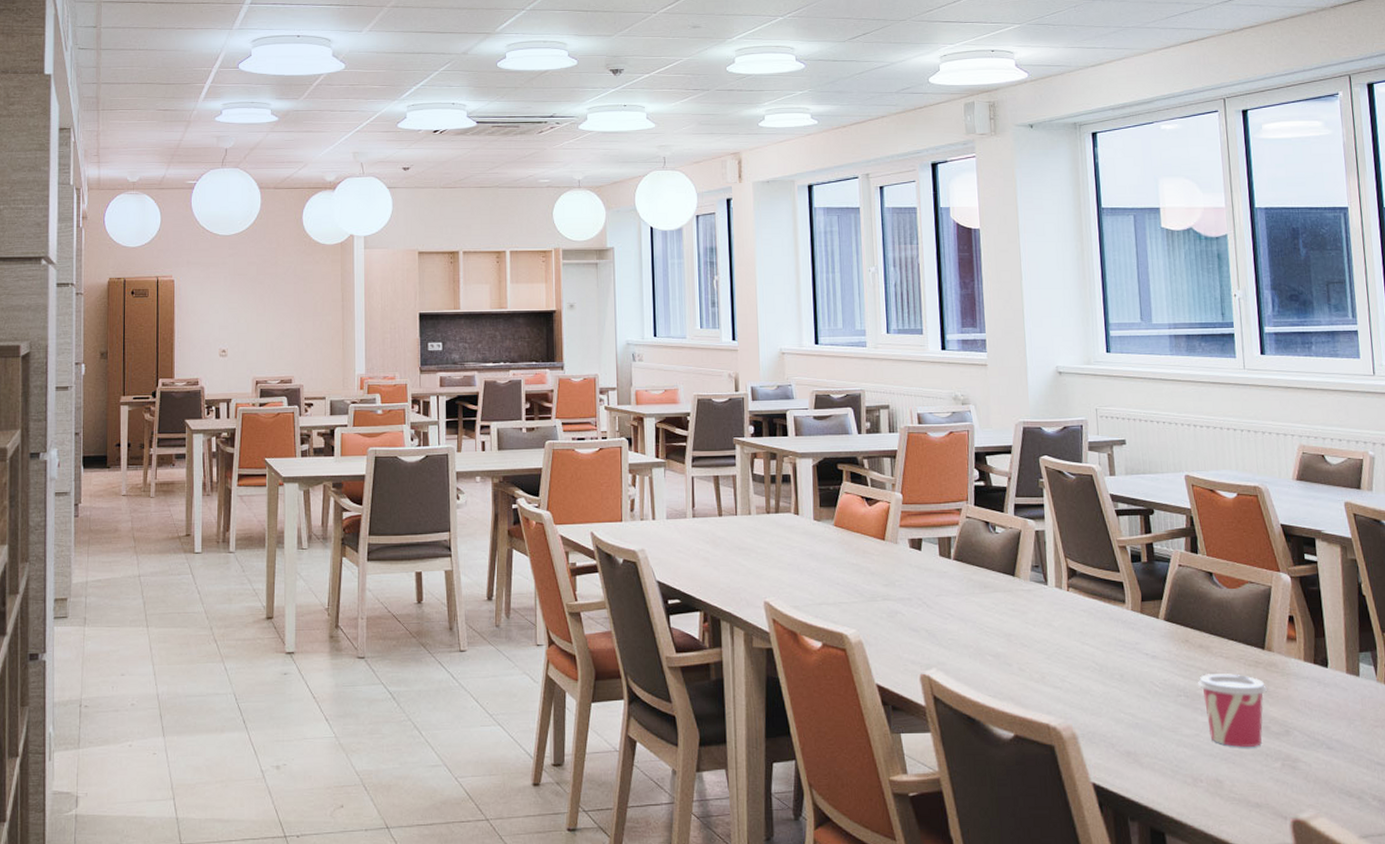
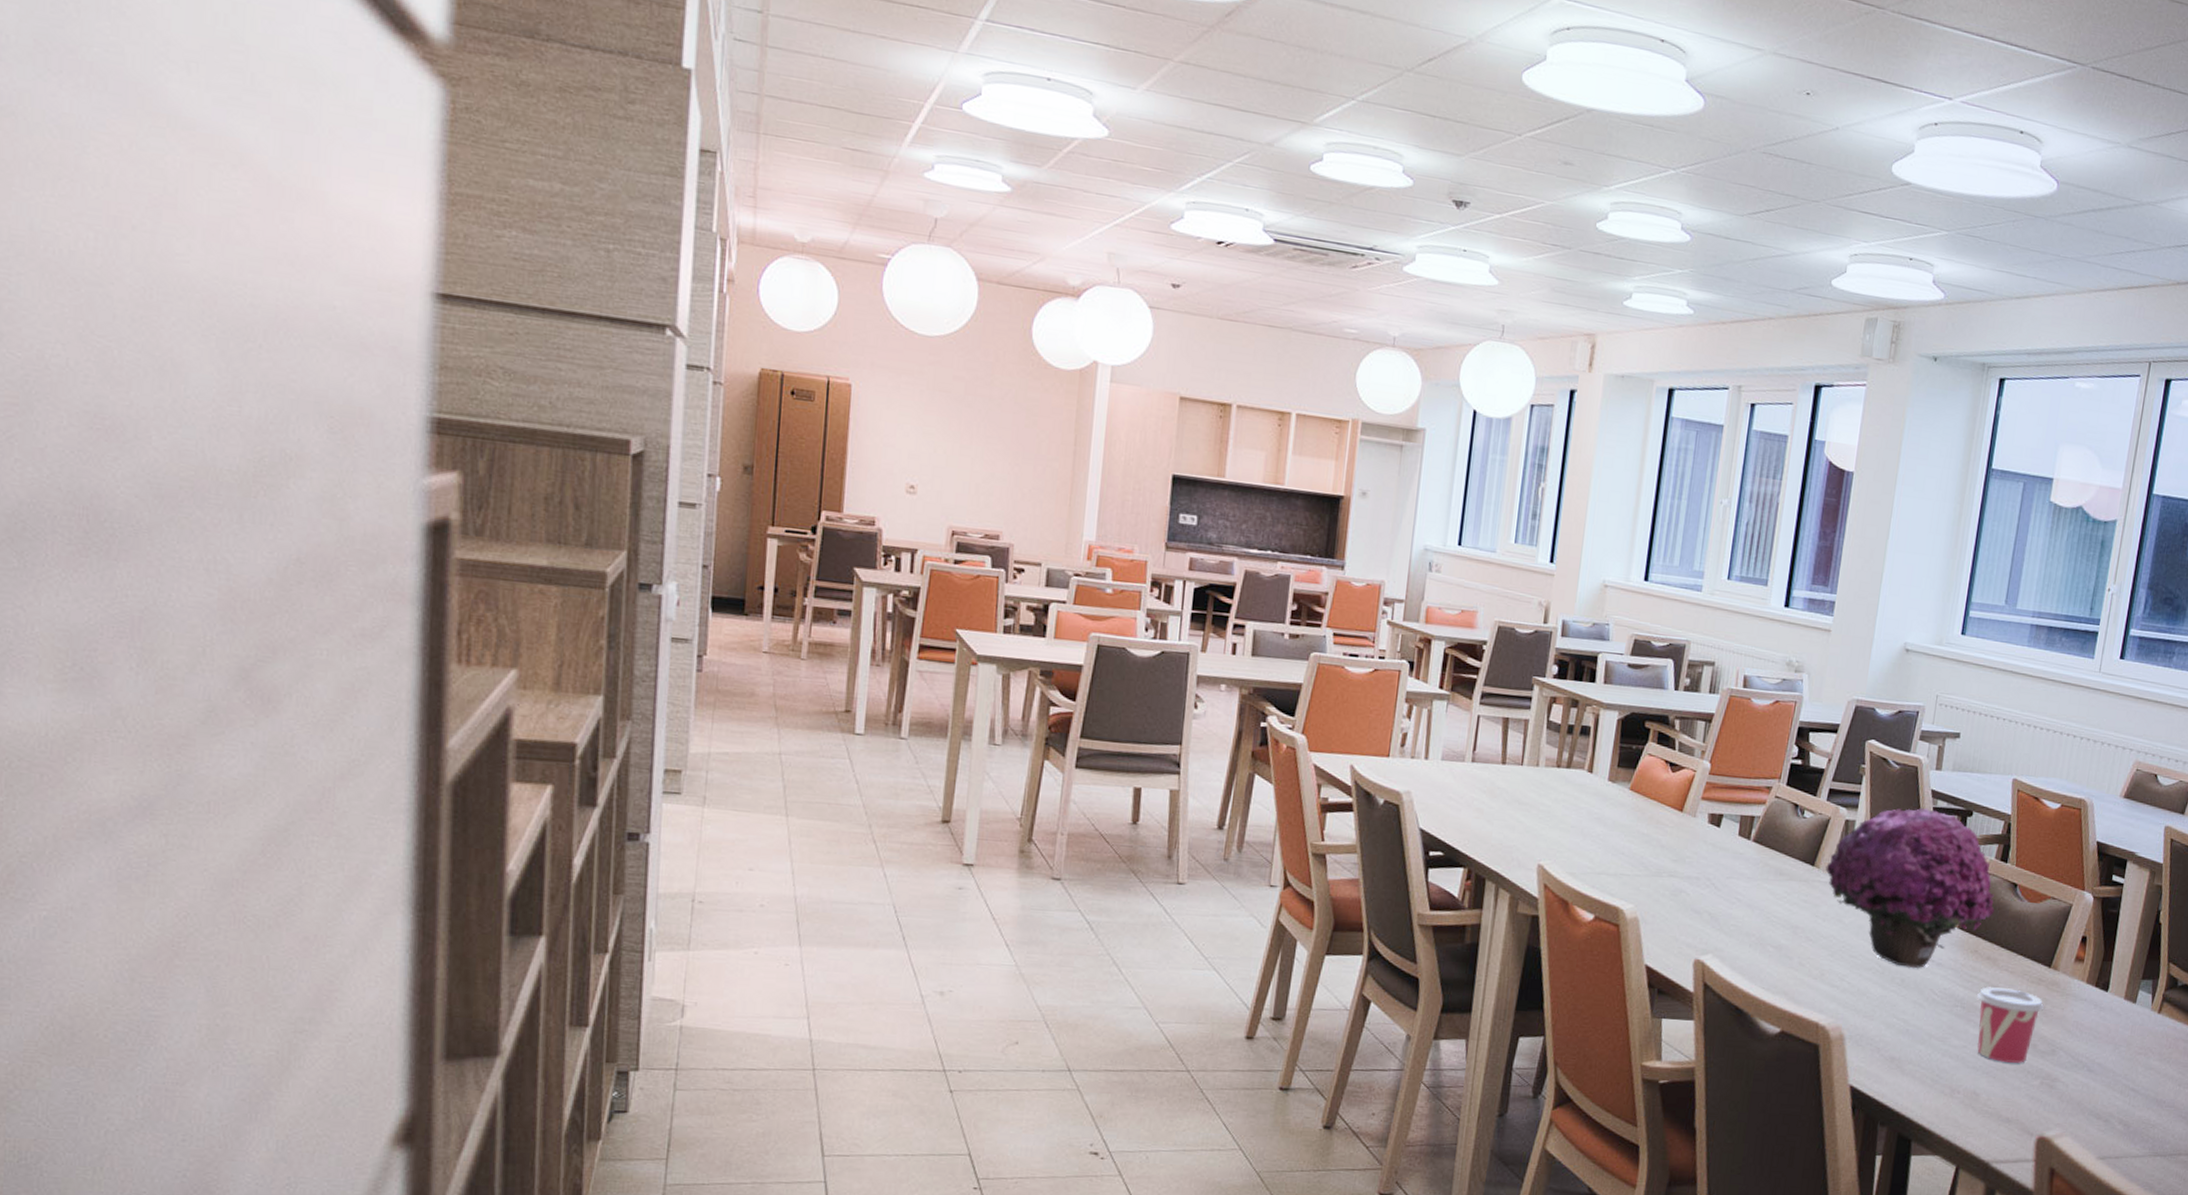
flower: none [1026,511,1196,664] -> present [1825,807,1994,969]

